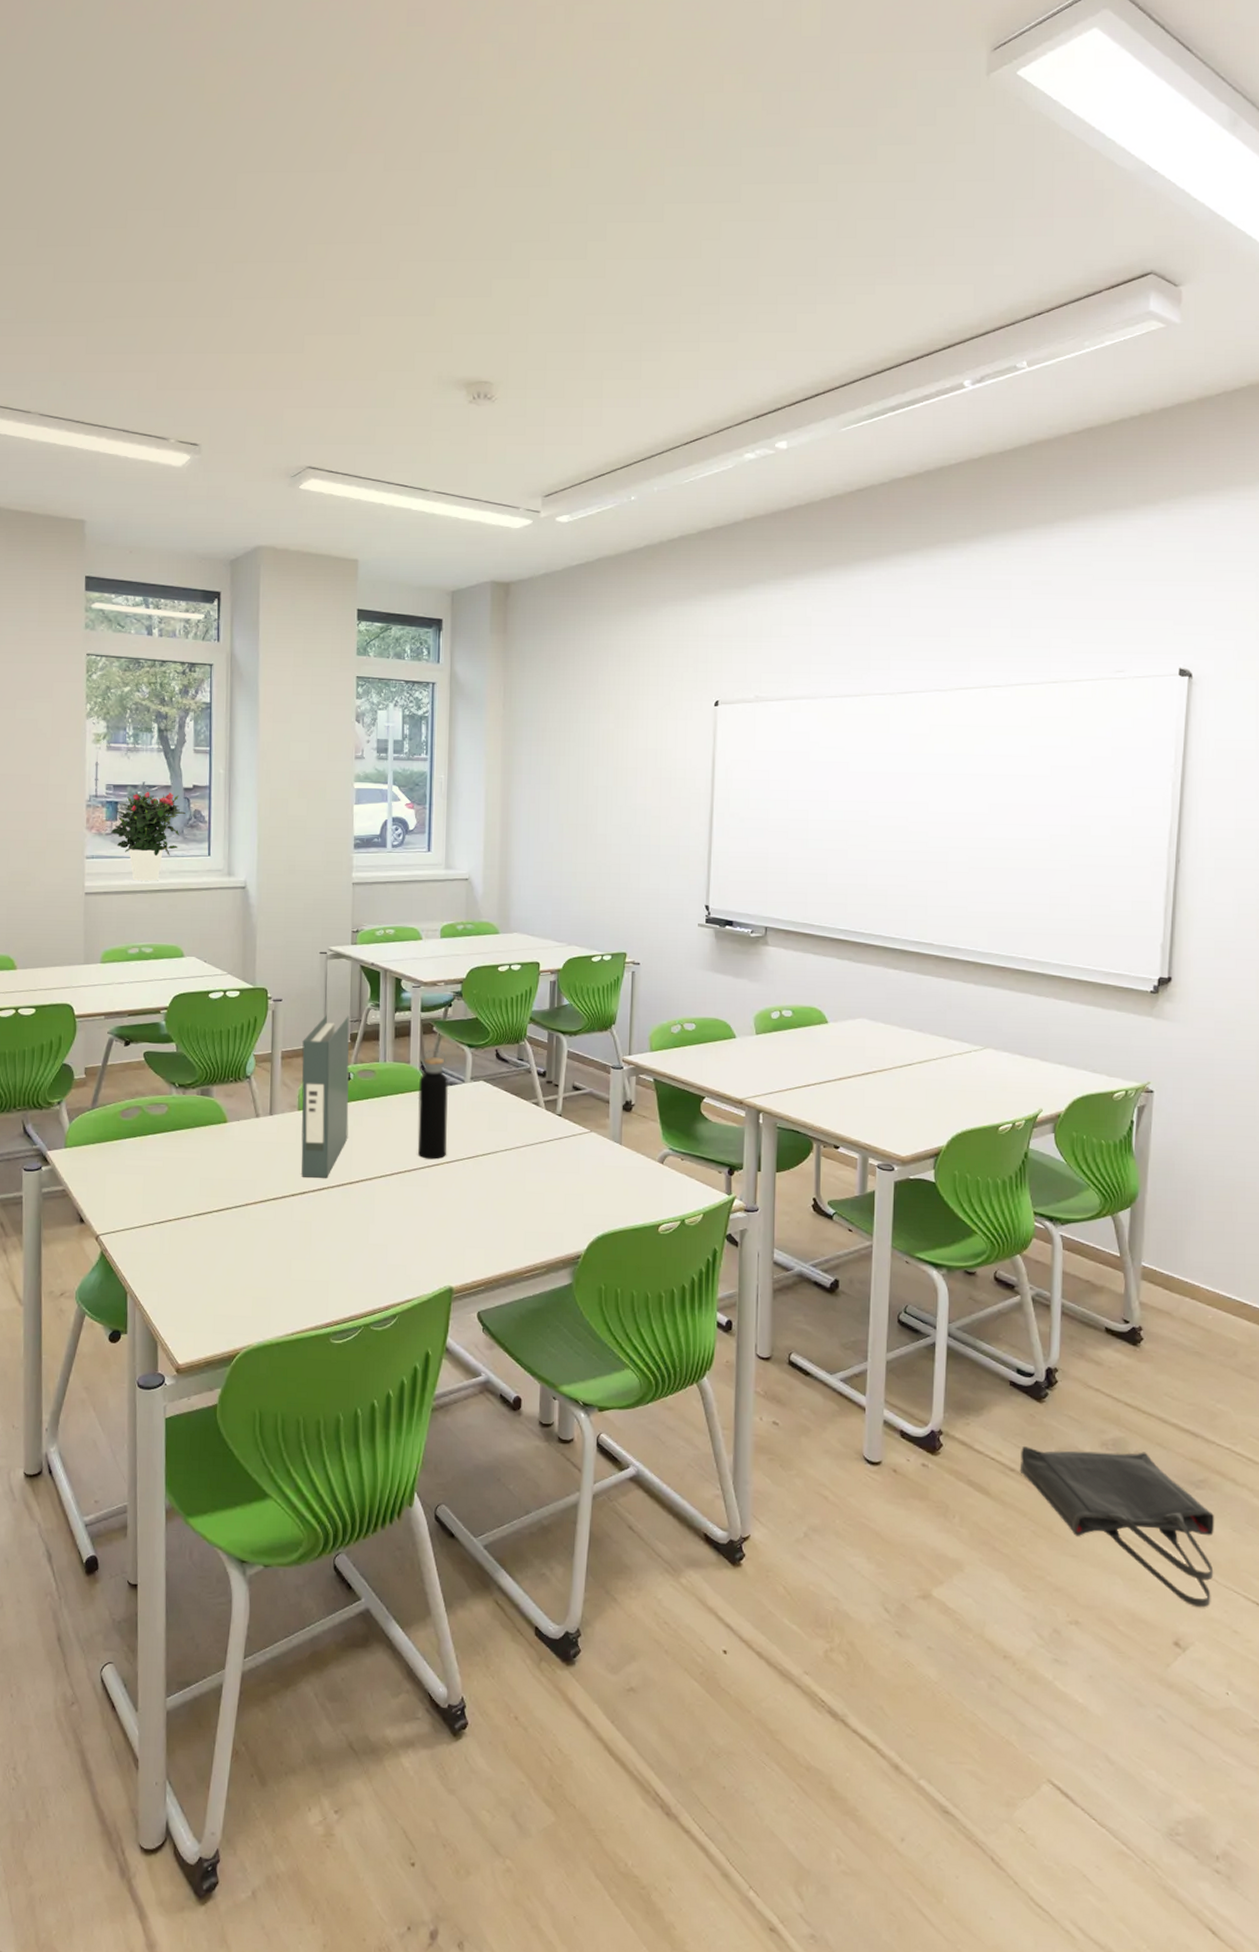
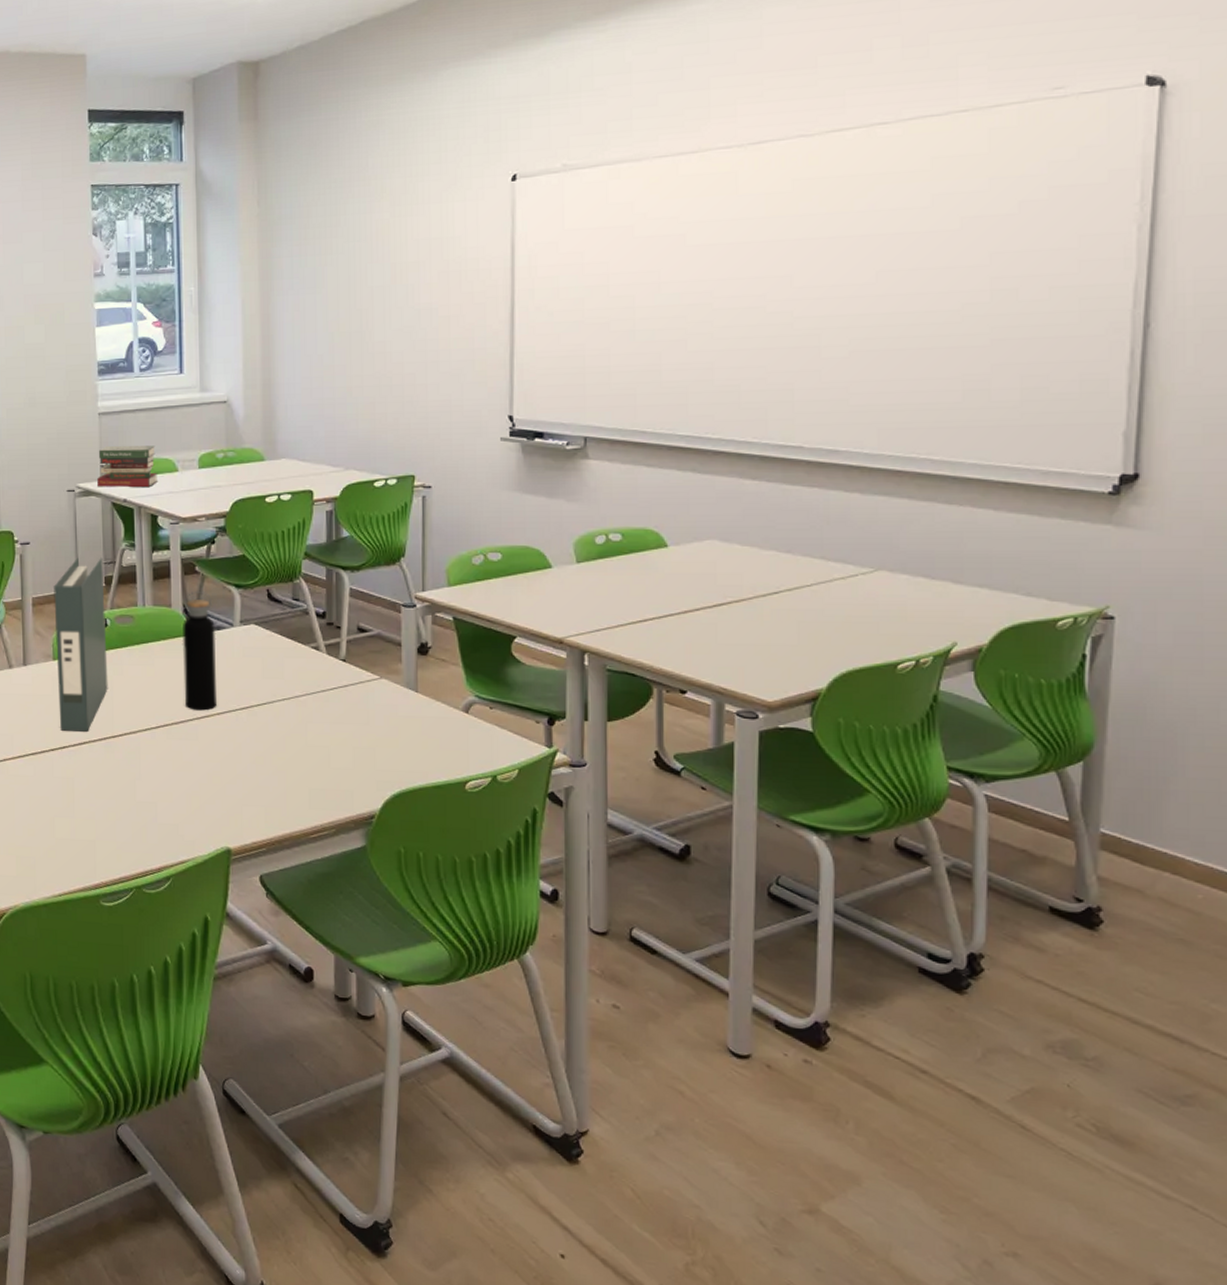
books: none [348,913,403,953] -> present [97,445,157,488]
tote bag: present [1019,1446,1215,1608] -> none [934,1045,1210,1249]

